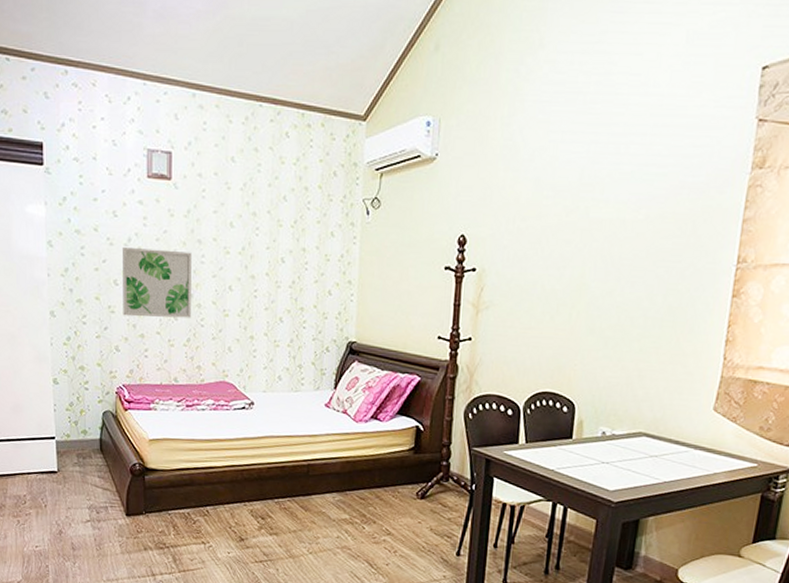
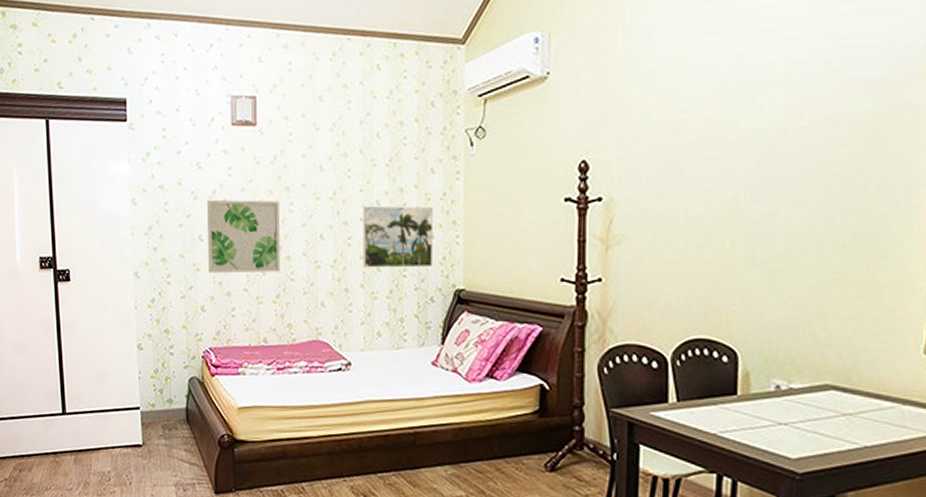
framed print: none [267,262,332,321] -> present [362,205,434,268]

